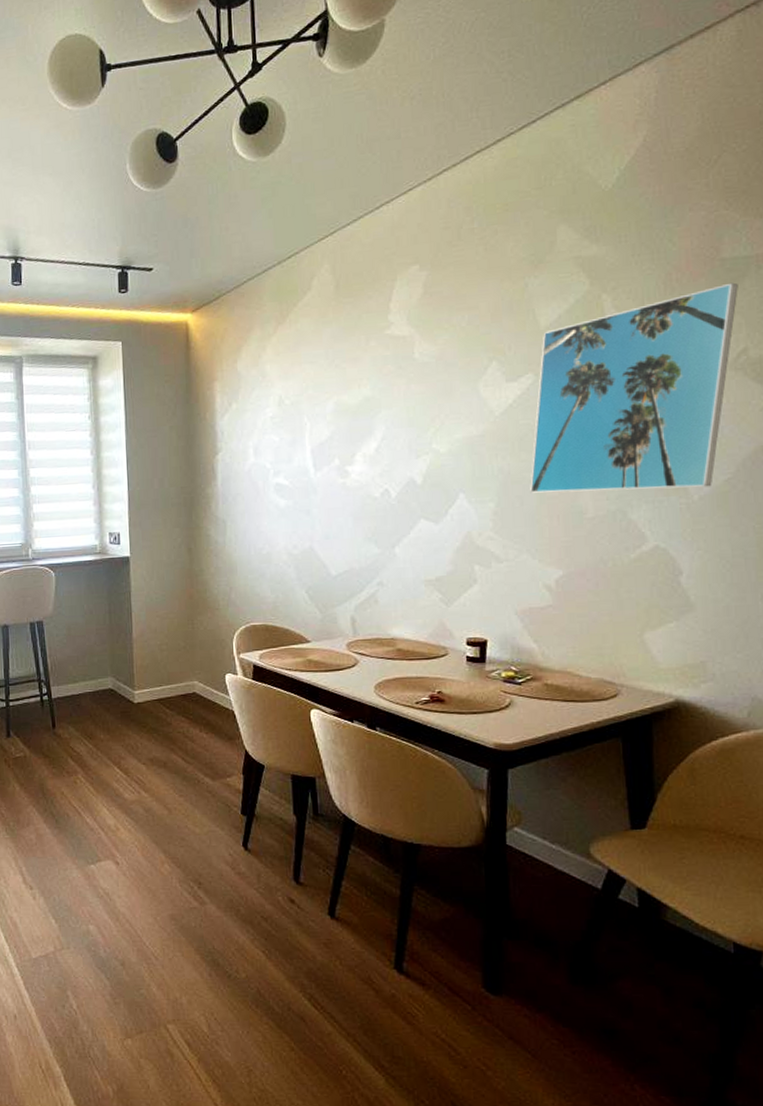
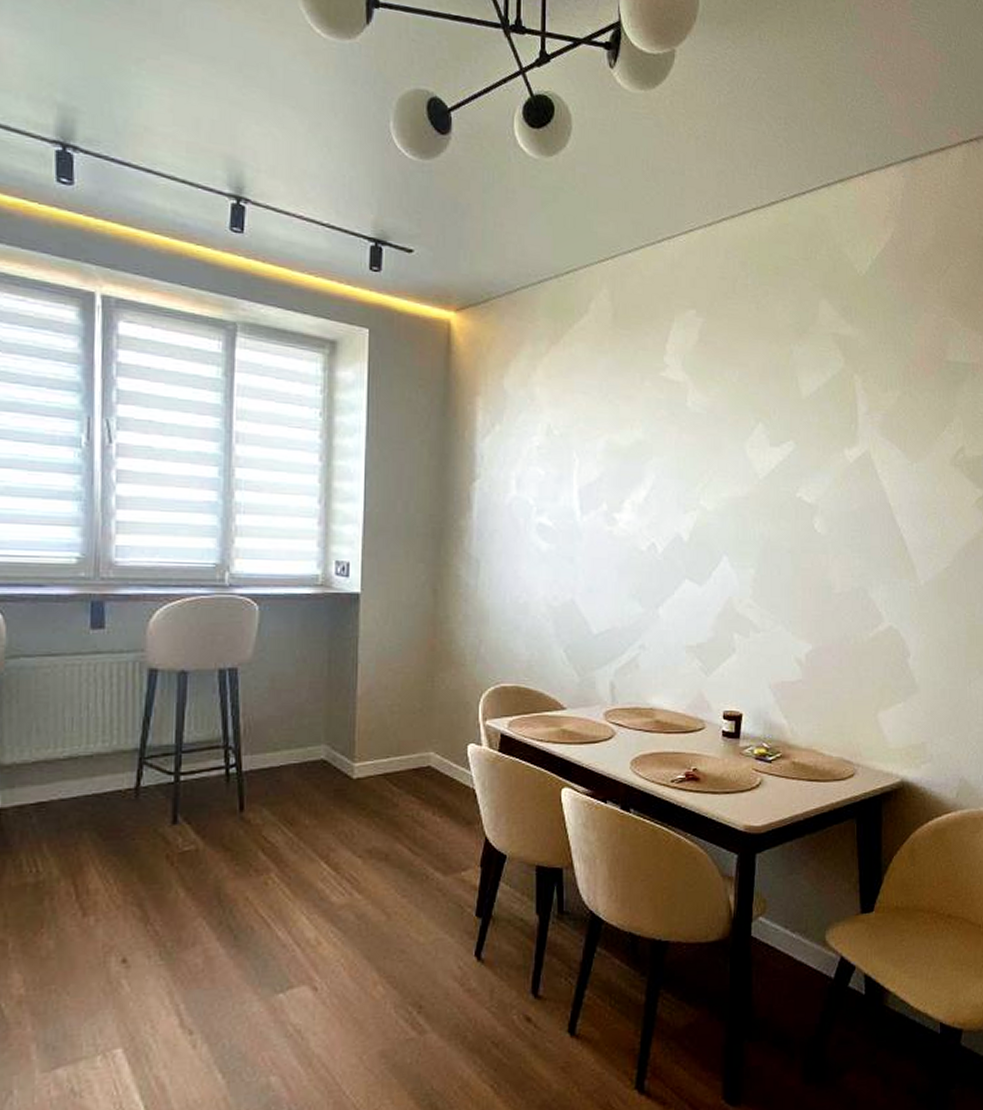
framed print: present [530,282,738,493] -> none [787,384,959,574]

